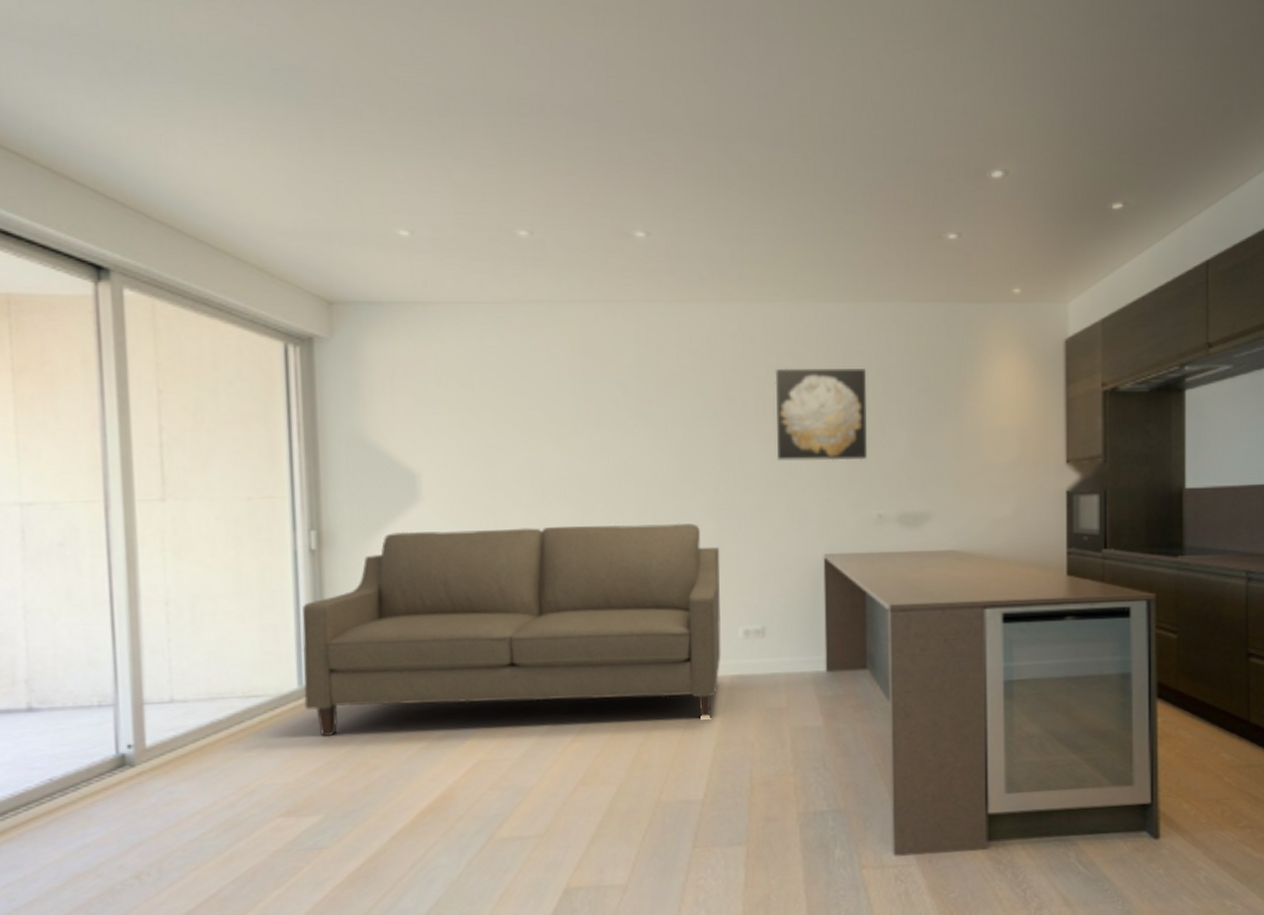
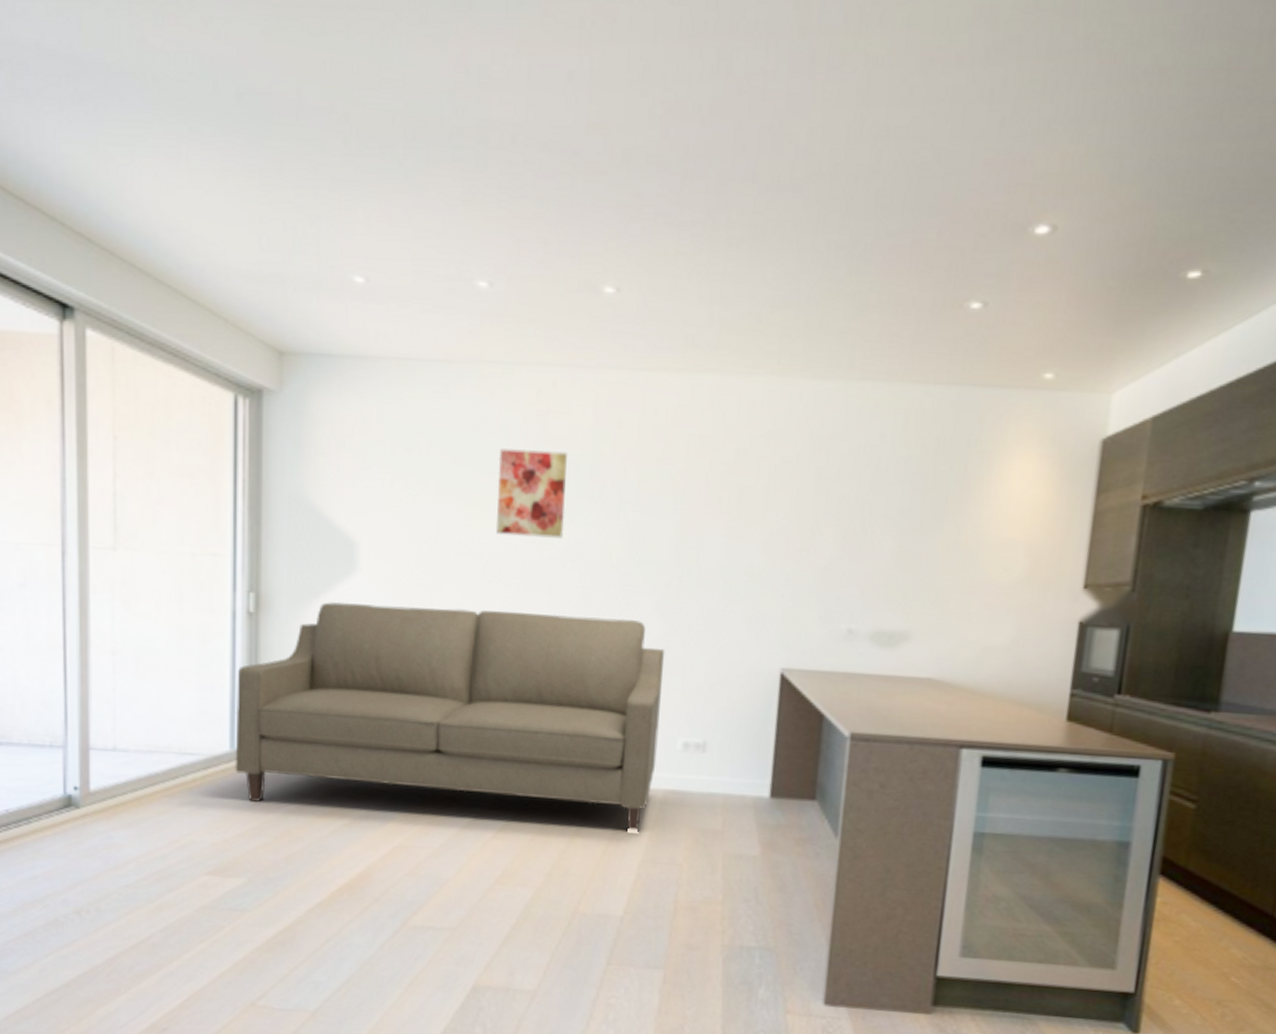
wall art: none [550,378,617,456] -> present [496,448,567,538]
wall art: present [775,368,867,461] -> none [739,453,853,566]

